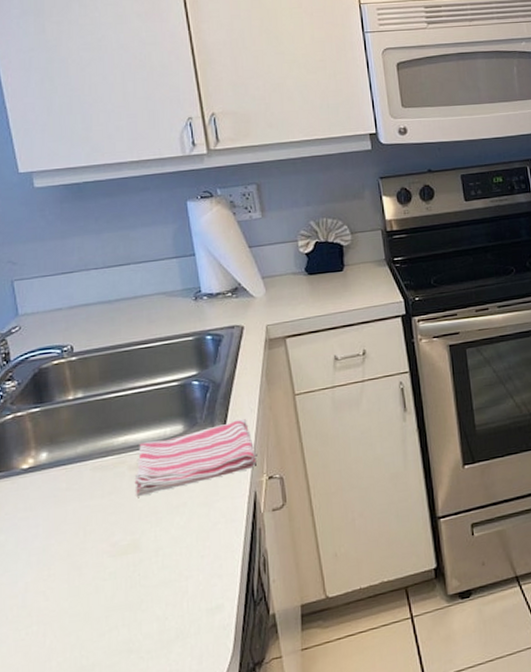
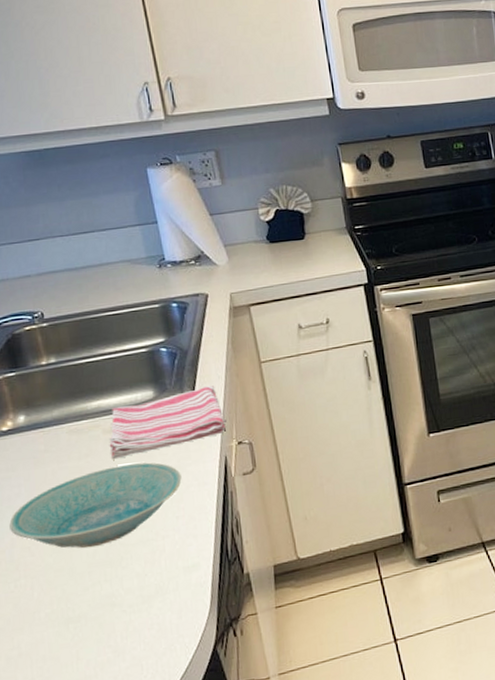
bowl: none [24,499,209,591] -> present [9,462,182,548]

